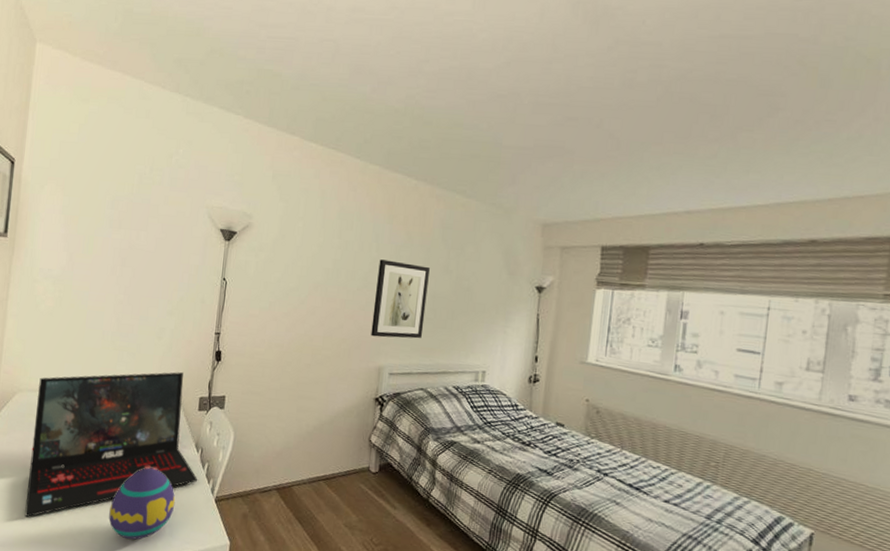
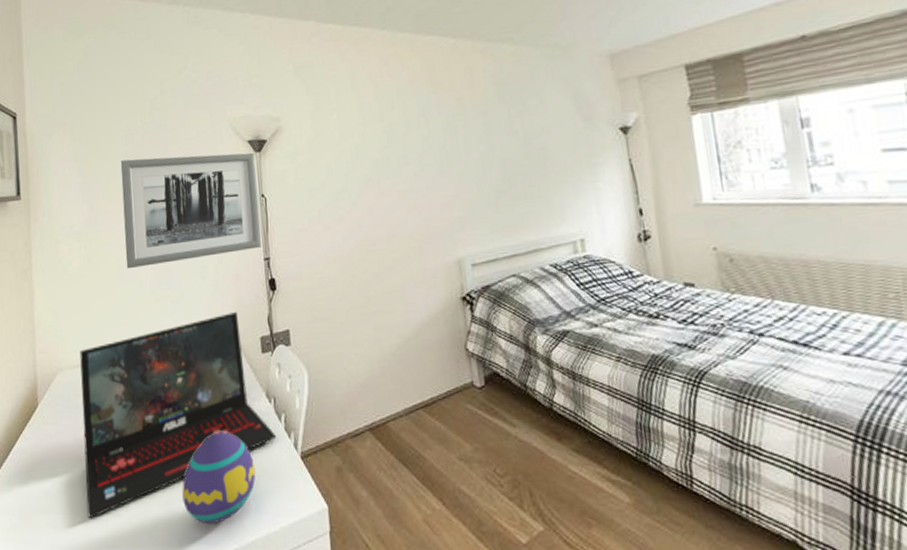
wall art: none [93,222,225,323] -> present [120,152,262,269]
wall art: present [371,259,430,339] -> none [432,132,500,226]

